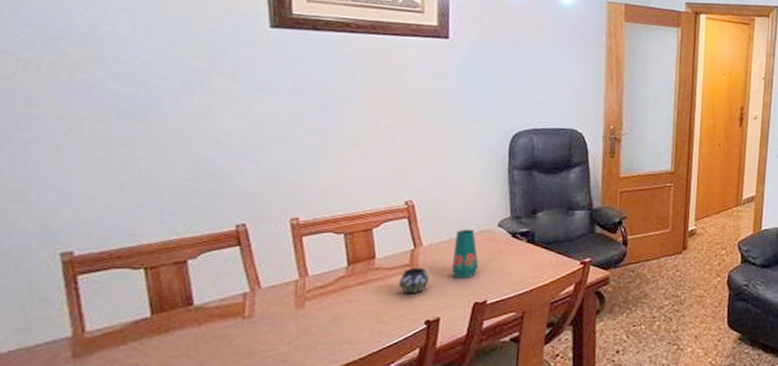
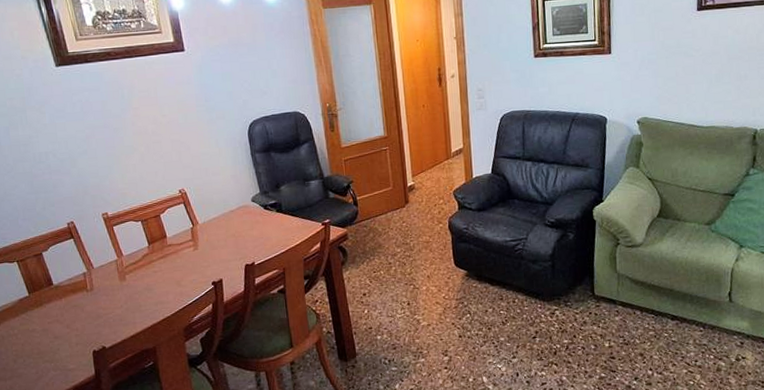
vase: present [398,229,478,293] -> none [187,206,243,262]

